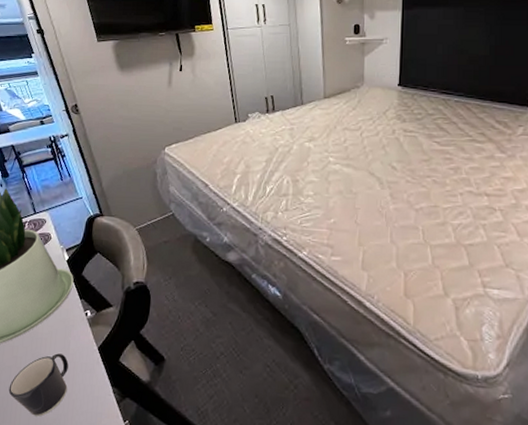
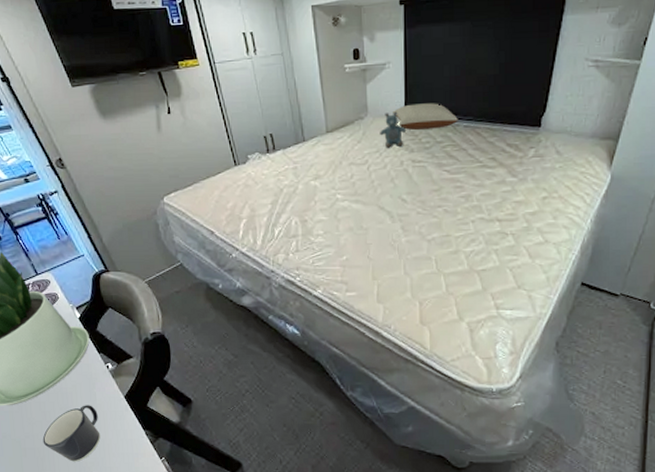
stuffed animal: none [374,83,400,117] -> present [380,111,407,148]
pillow: none [388,77,449,102] -> present [393,103,458,130]

